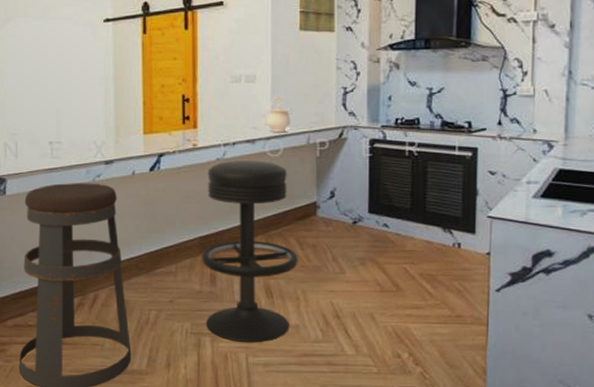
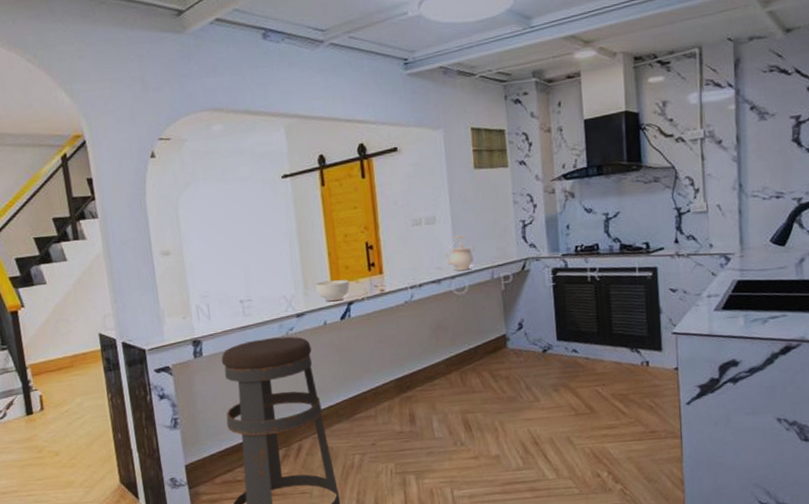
bowl: none [128,129,163,152] -> present [316,279,350,302]
bar stool: present [202,161,298,342] -> none [397,299,493,477]

